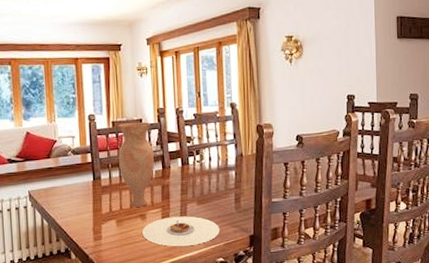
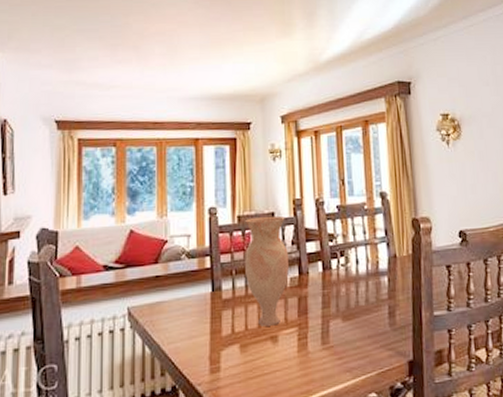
plate: present [142,216,220,247] -> none [273,336,372,379]

